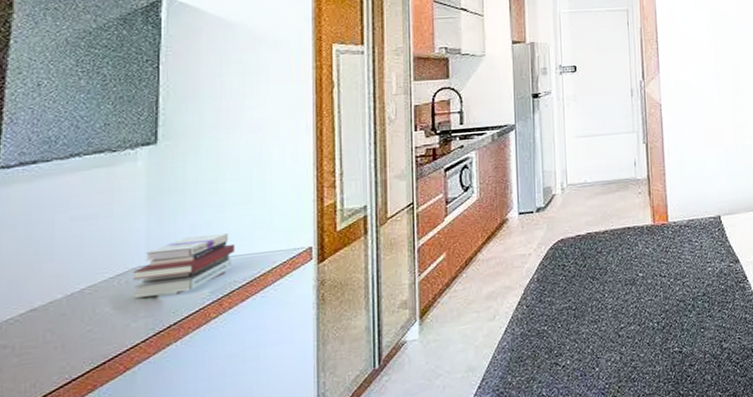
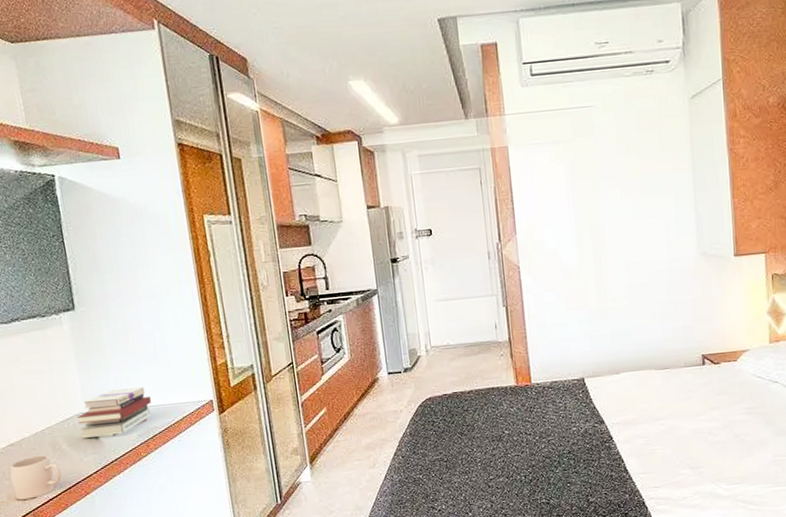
mug: none [21,321,97,383] -> present [9,455,62,500]

